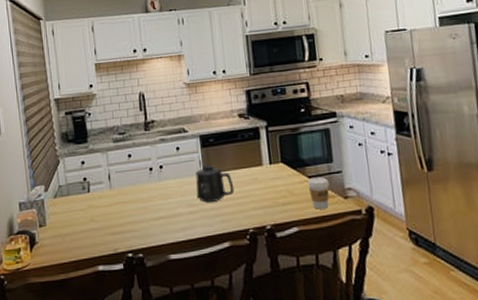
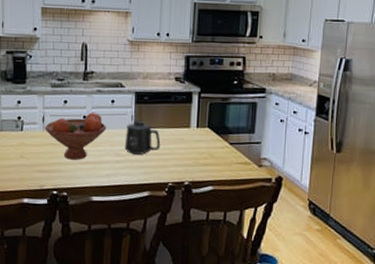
fruit bowl: none [112,163,176,217] -> present [45,113,107,160]
coffee cup: present [307,177,330,209] -> none [228,144,248,173]

